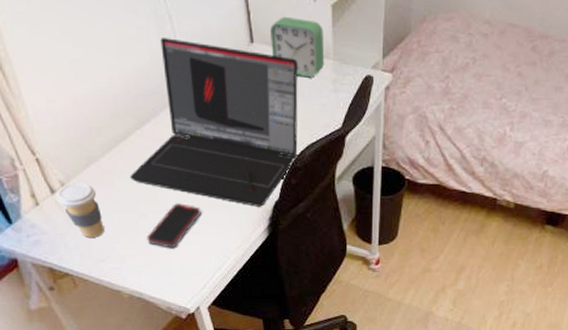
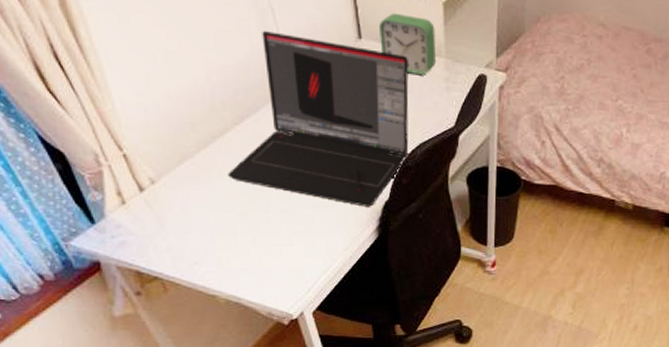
coffee cup: present [55,182,104,237] -> none [144,180,199,239]
smartphone: present [147,203,201,249] -> none [246,203,306,250]

